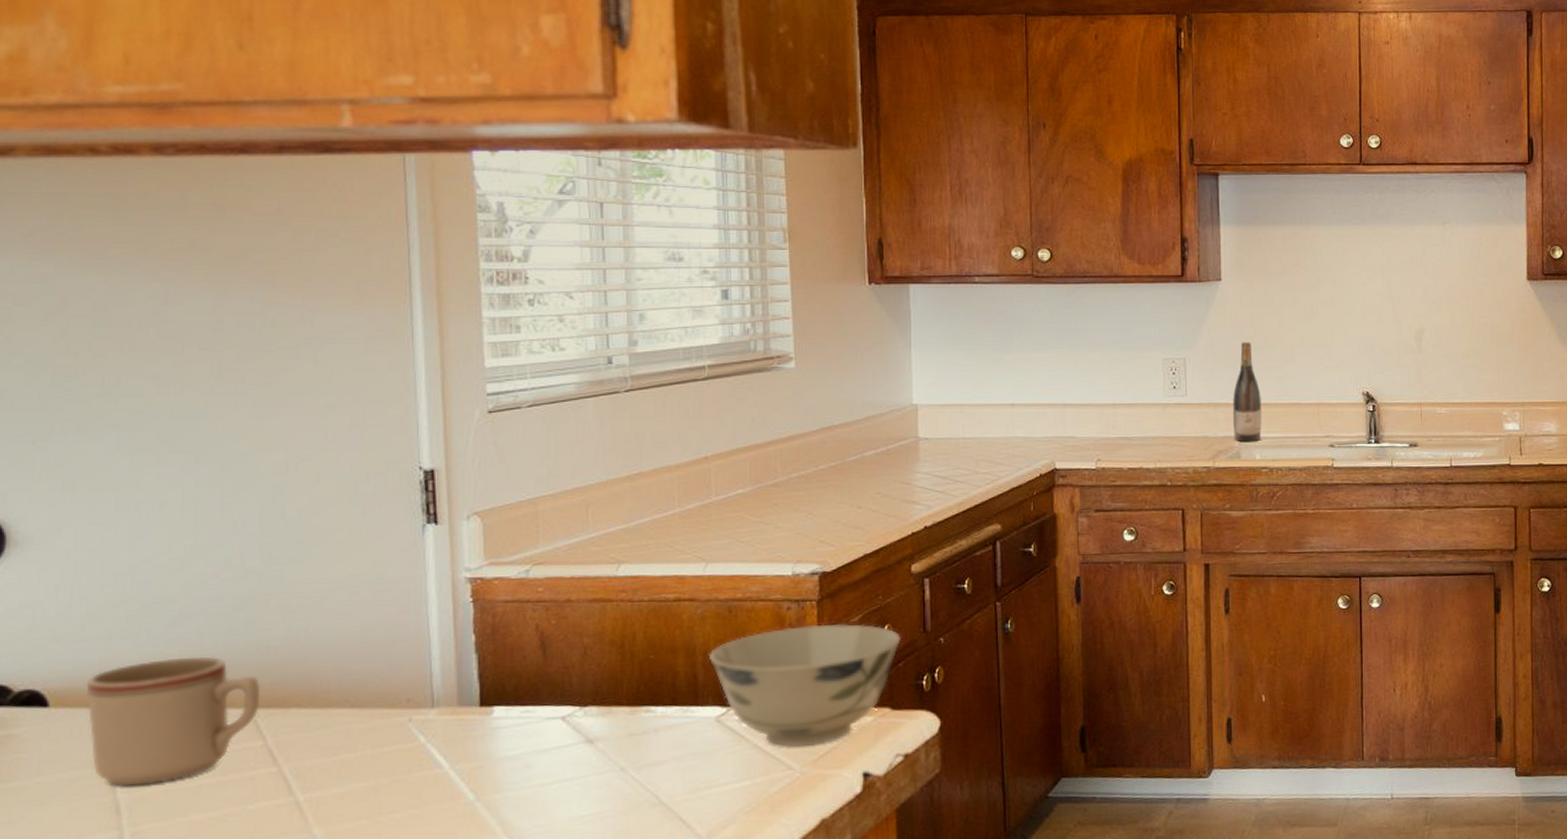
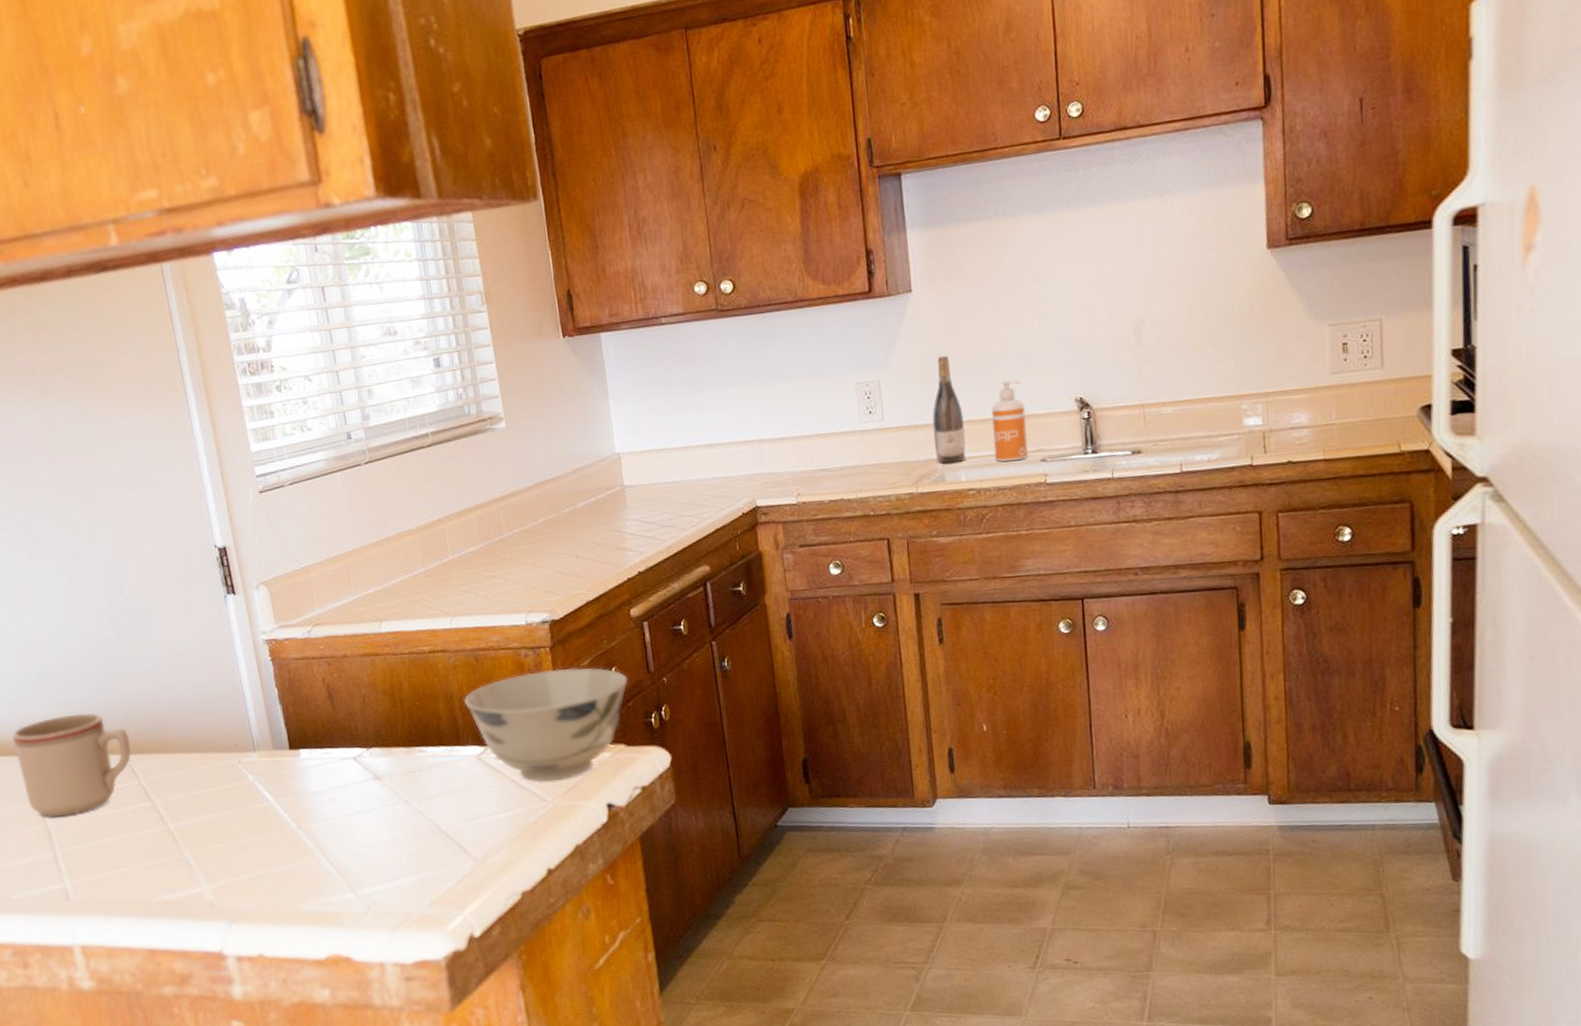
soap dispenser: none [1287,371,1319,445] -> present [992,380,1028,462]

